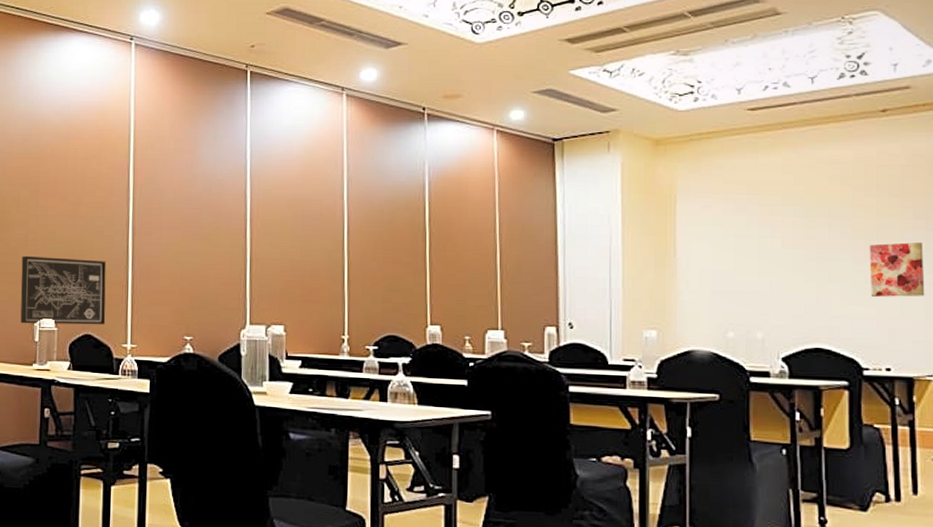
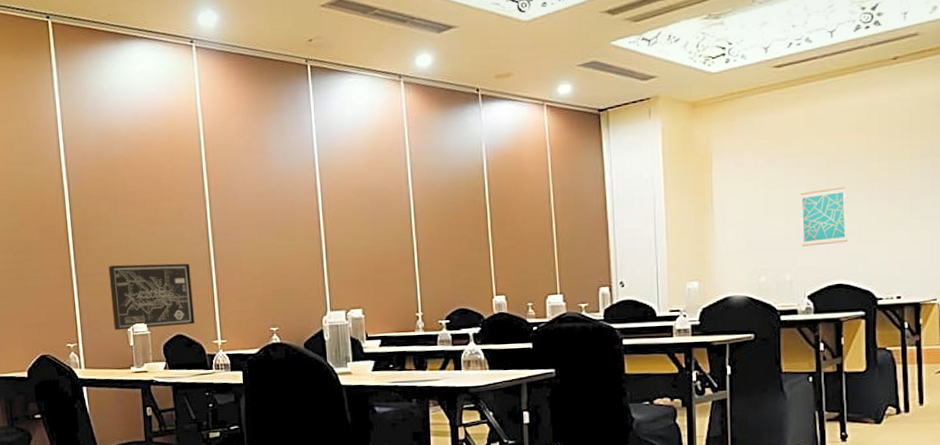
wall art: none [774,242,829,304] -> present [799,187,847,247]
wall art: present [869,242,925,297] -> none [882,180,930,233]

